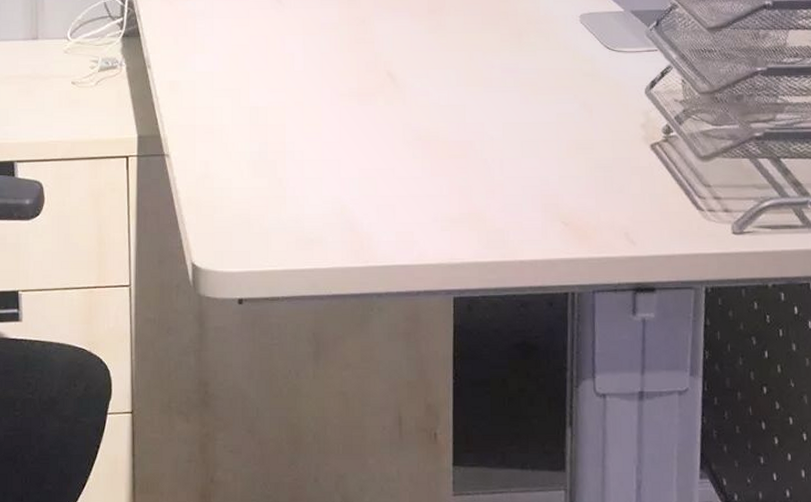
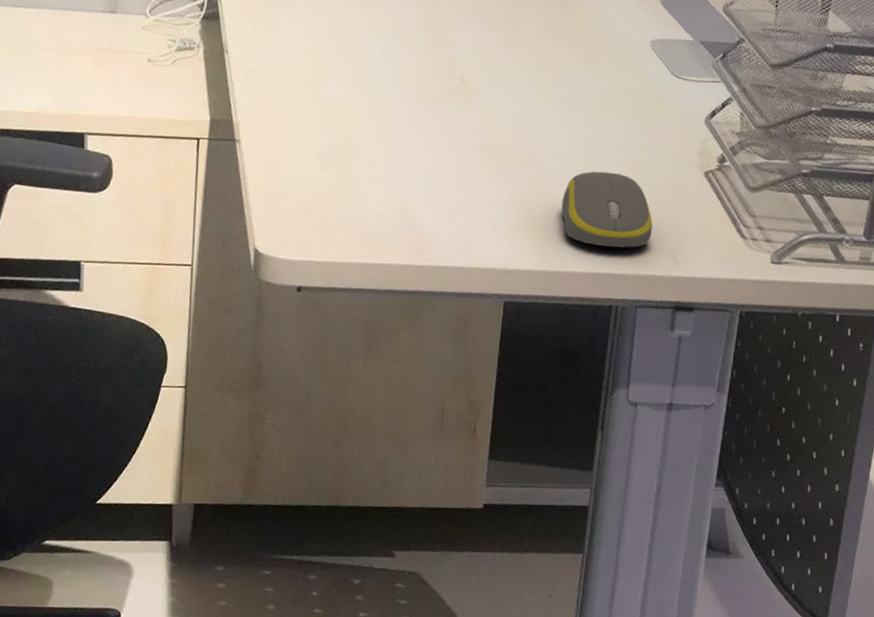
computer mouse: none [504,153,603,231] -> present [561,171,653,248]

